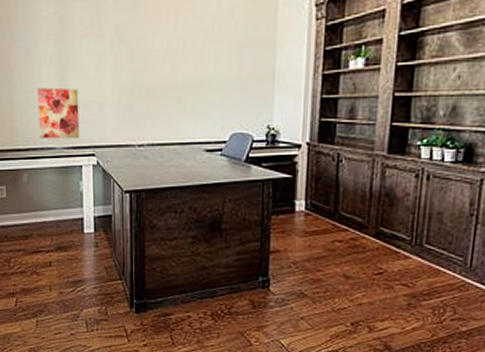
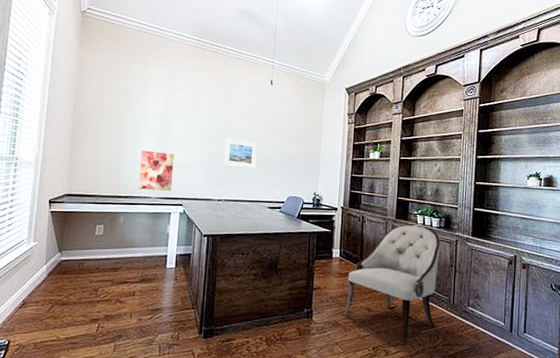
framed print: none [142,59,186,100] -> present [224,137,258,169]
armchair: none [310,161,456,322] -> present [343,224,441,347]

